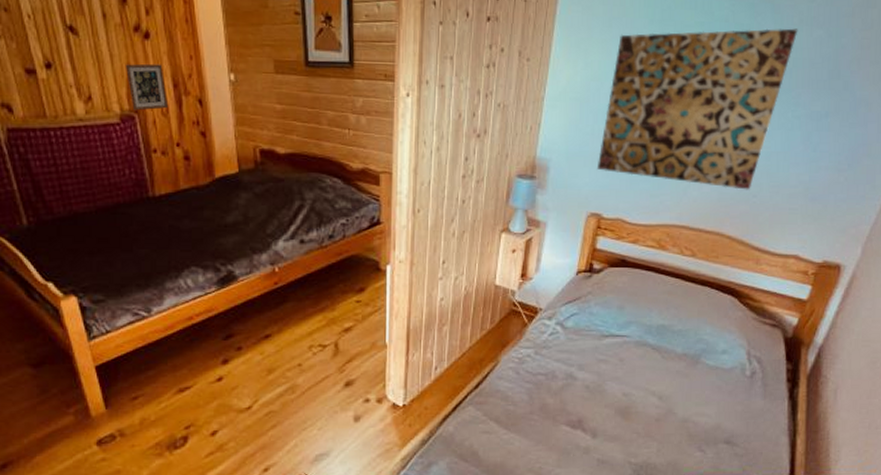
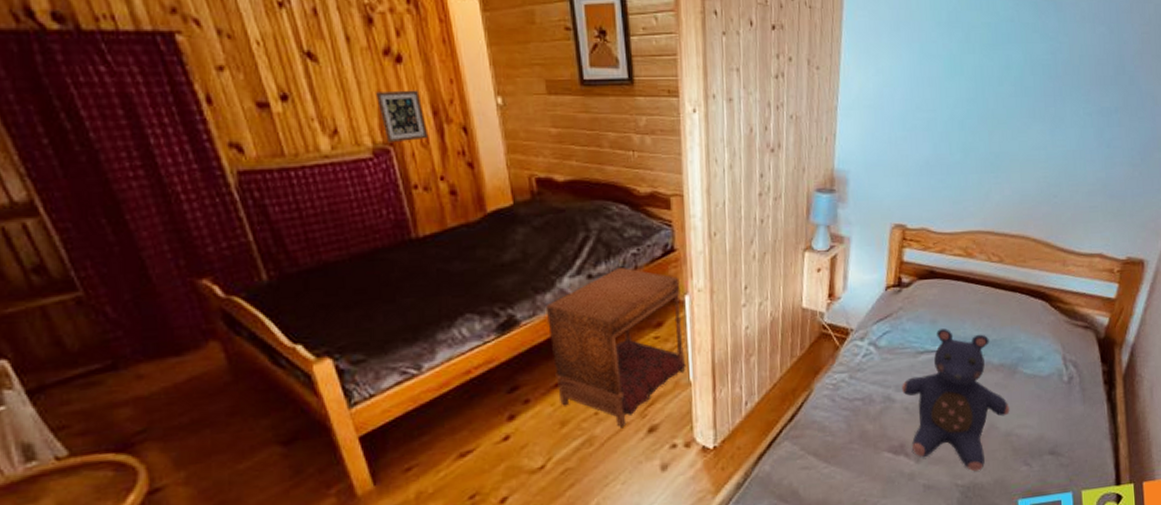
canopy bed: none [261,235,383,379] -> present [545,267,686,427]
teddy bear: none [585,315,689,452] -> present [902,328,1010,472]
wall art: present [596,28,798,190] -> none [897,26,1082,191]

